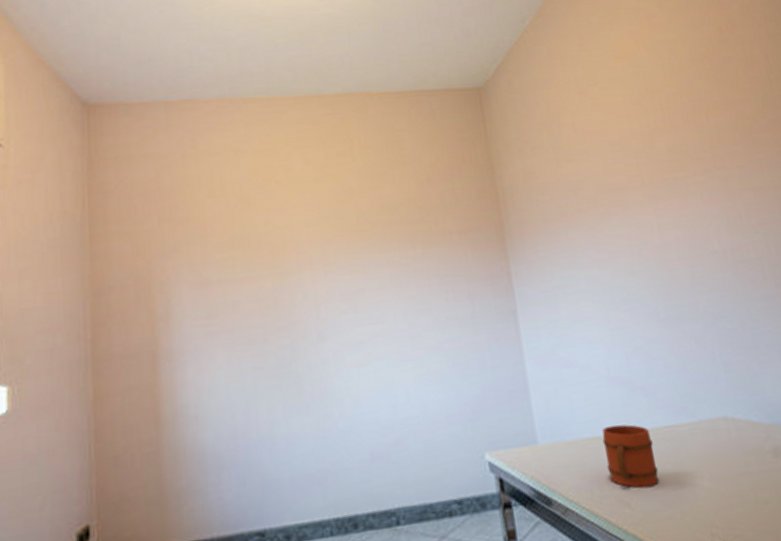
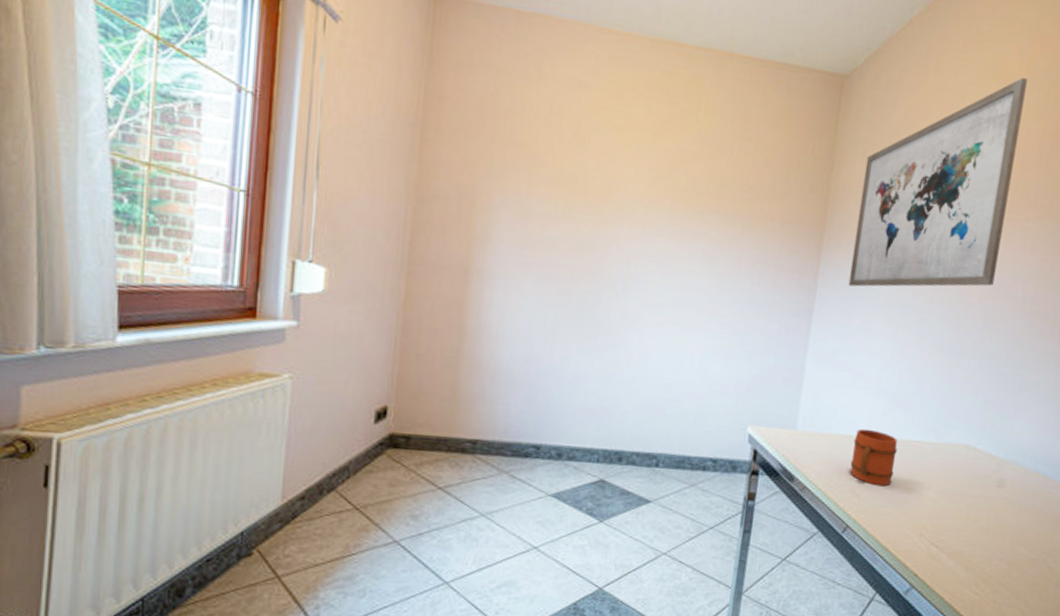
wall art: none [523,53,688,279] -> present [848,78,1028,287]

